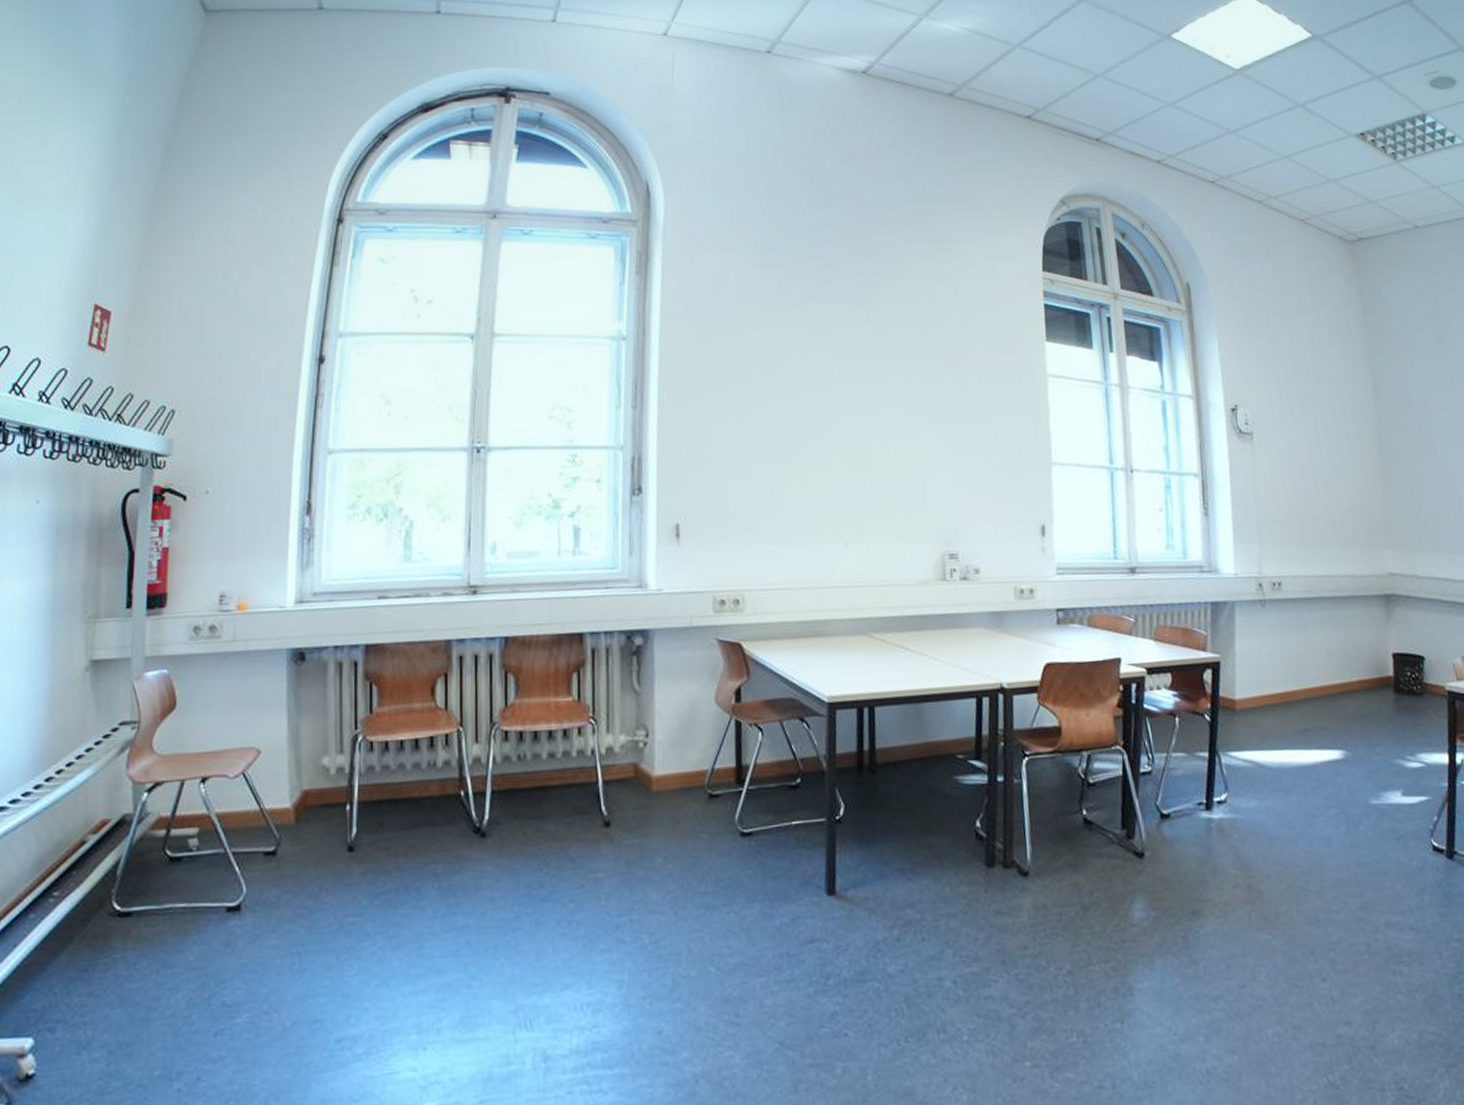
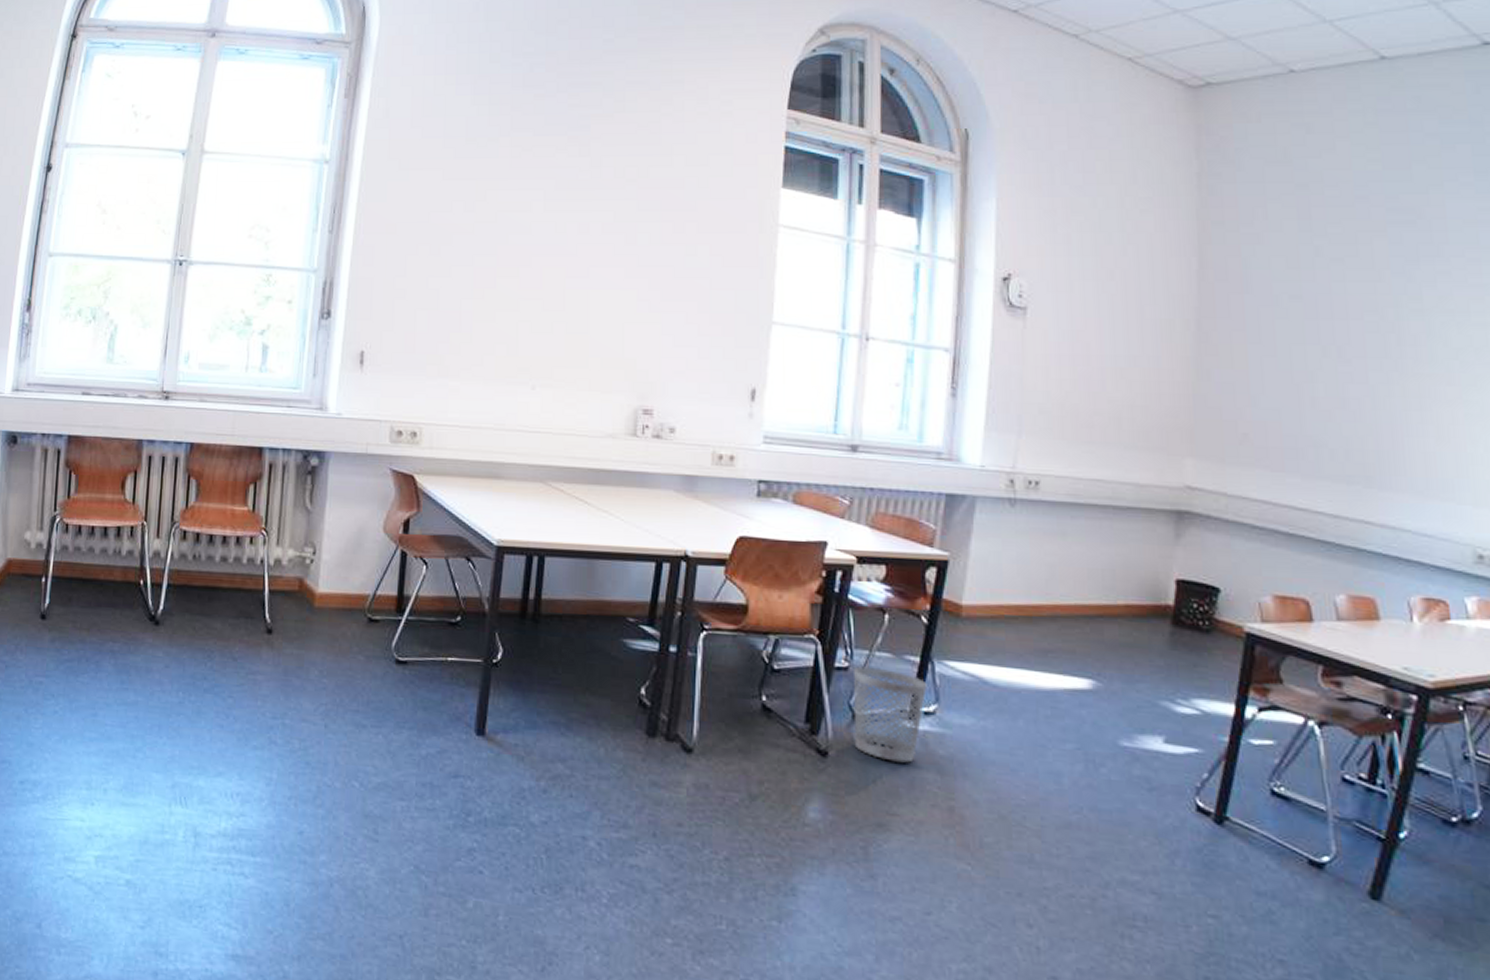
wastebasket: none [1156,767,1218,852] -> present [853,666,927,763]

